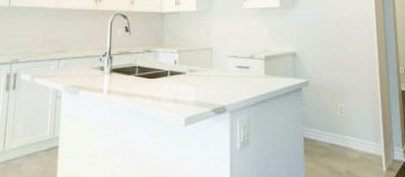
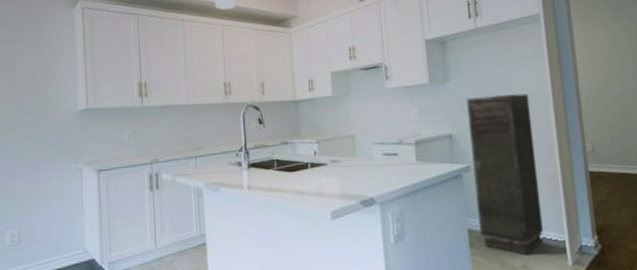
storage cabinet: none [309,22,365,162] -> present [466,93,544,255]

